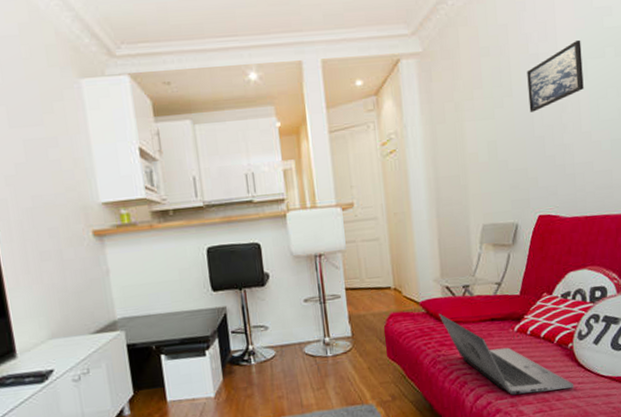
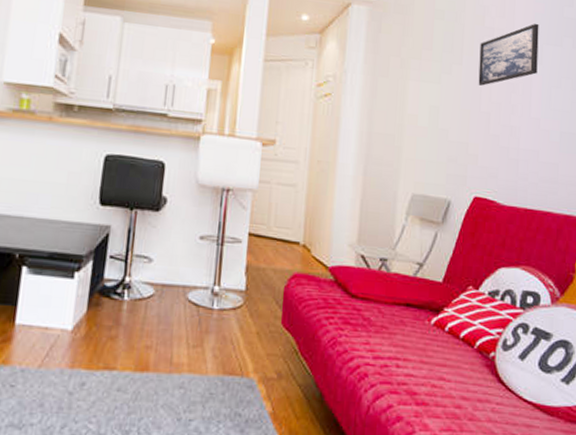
laptop: present [439,313,574,395] -> none [348,284,492,409]

